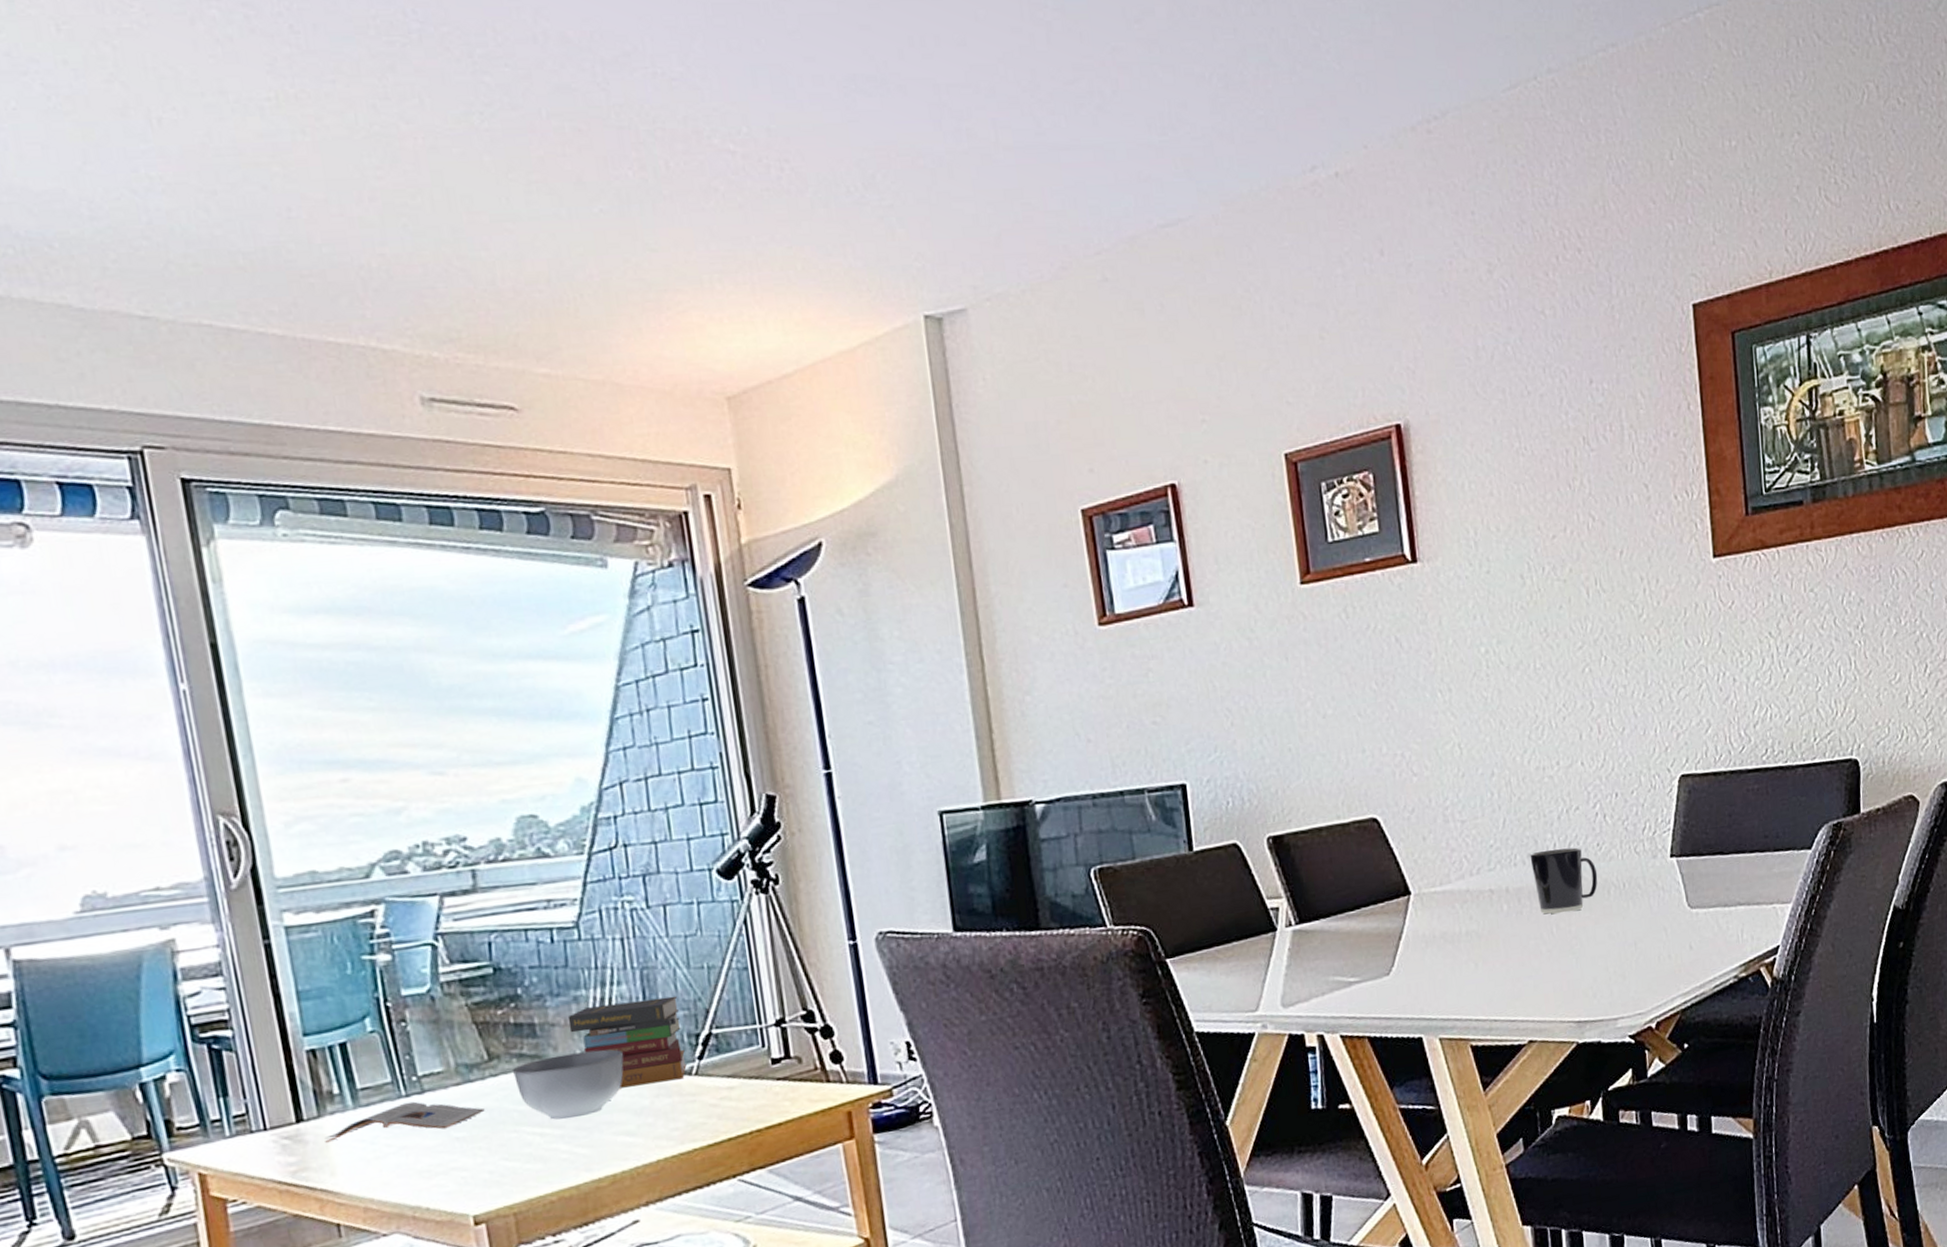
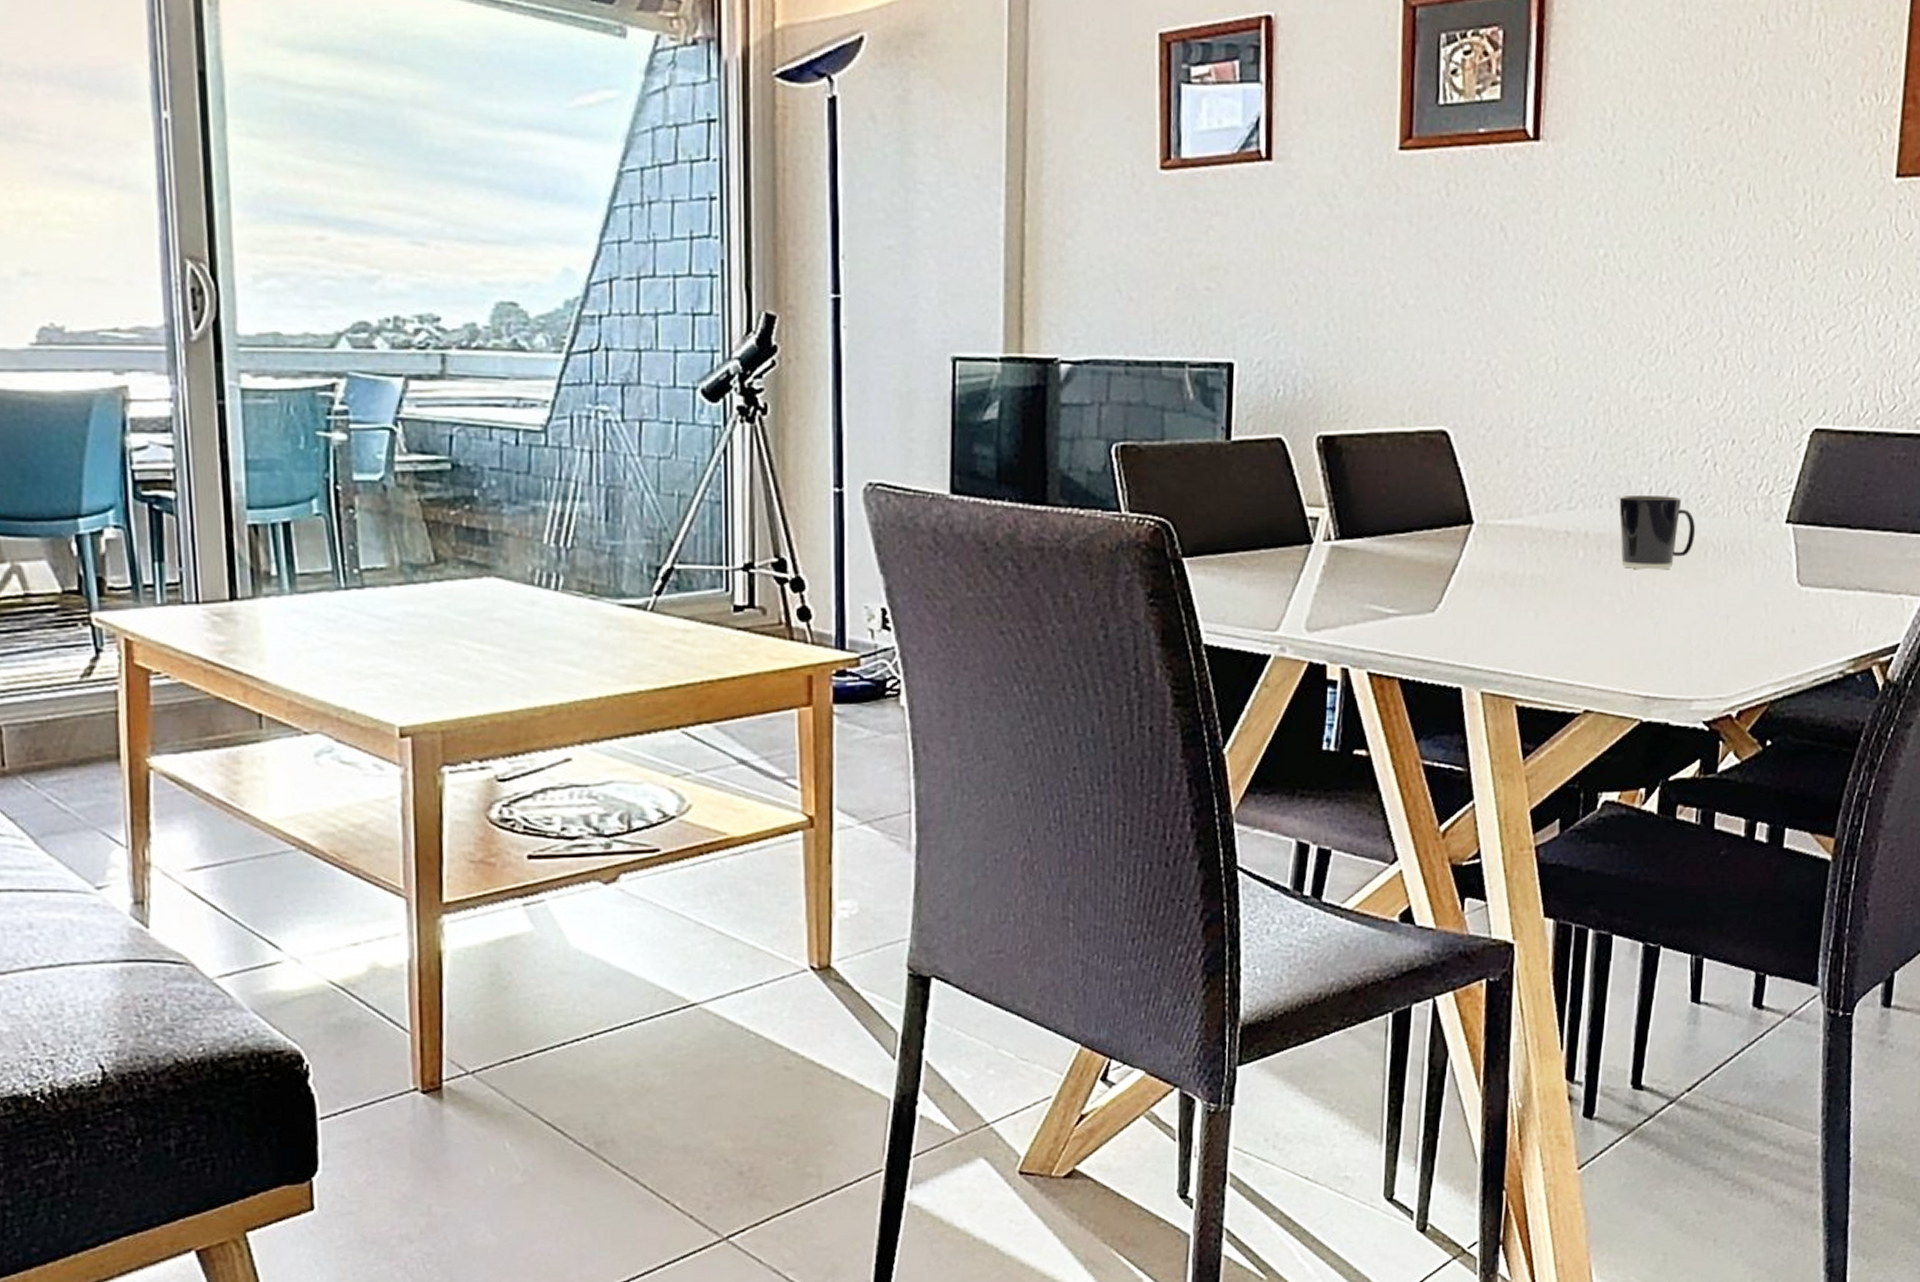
magazine: present [324,1101,485,1144] -> none [256,595,425,630]
bowl: present [512,1049,624,1120] -> none [458,568,578,639]
books: present [567,995,687,1088] -> none [523,521,643,614]

